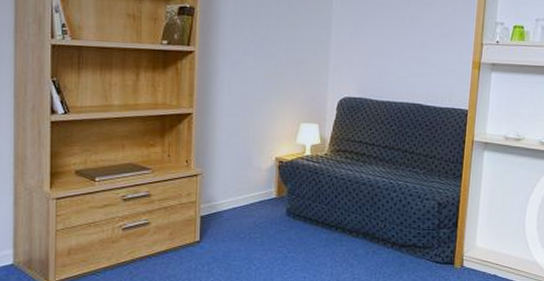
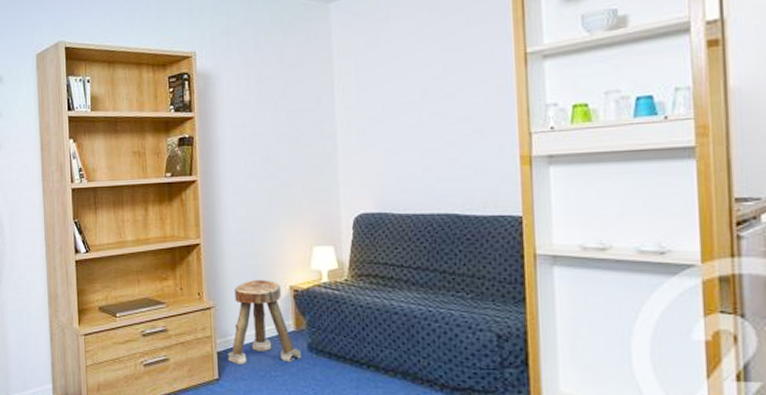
stool: none [211,150,281,228] -> present [228,280,302,365]

